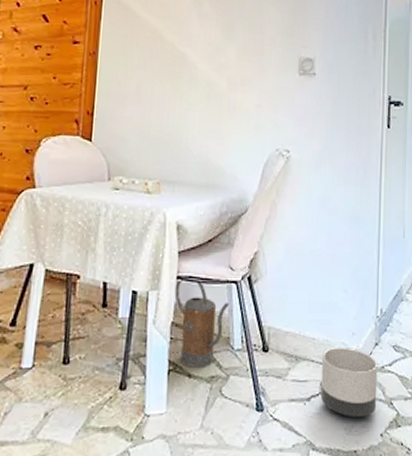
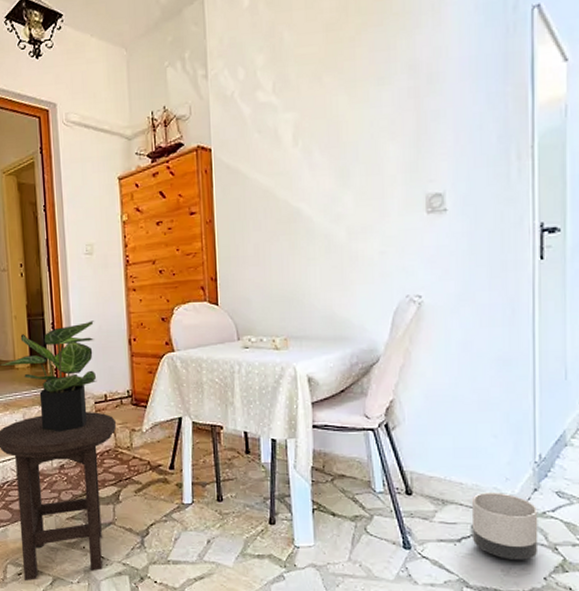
watering can: present [174,278,229,367] -> none [311,427,367,507]

